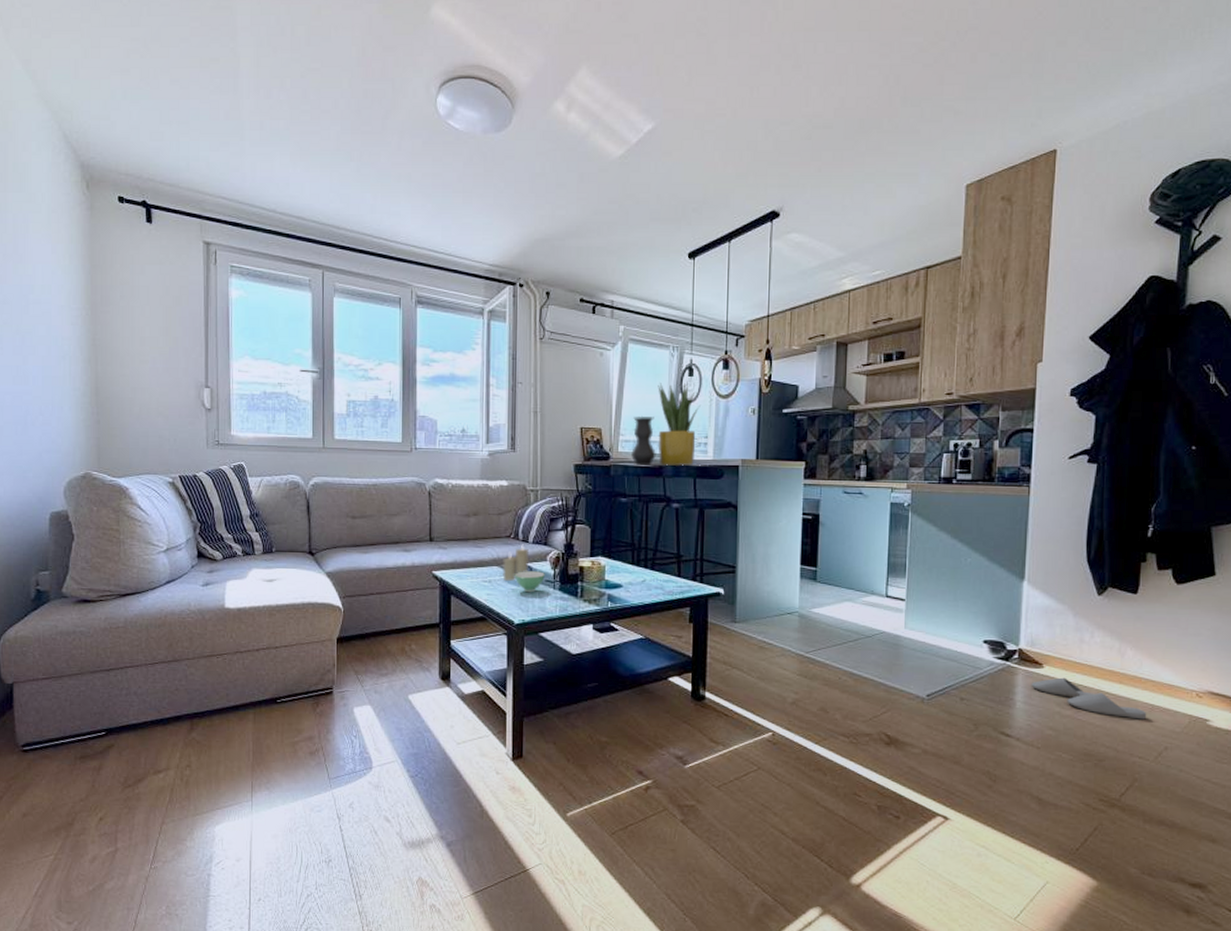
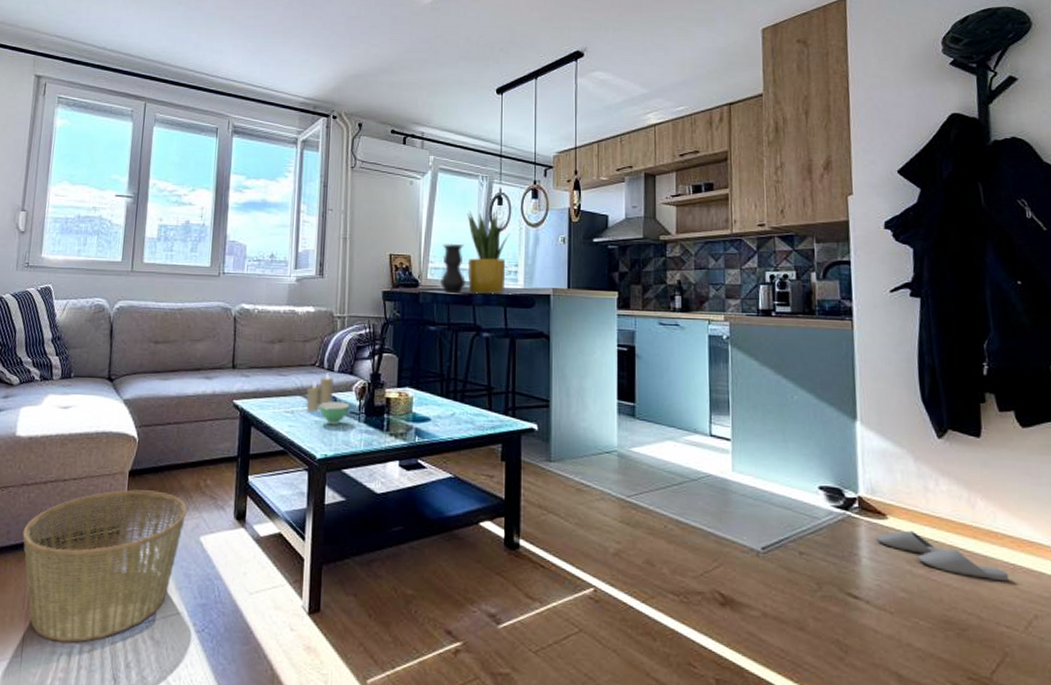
basket: none [241,655,394,789] -> present [22,489,187,643]

